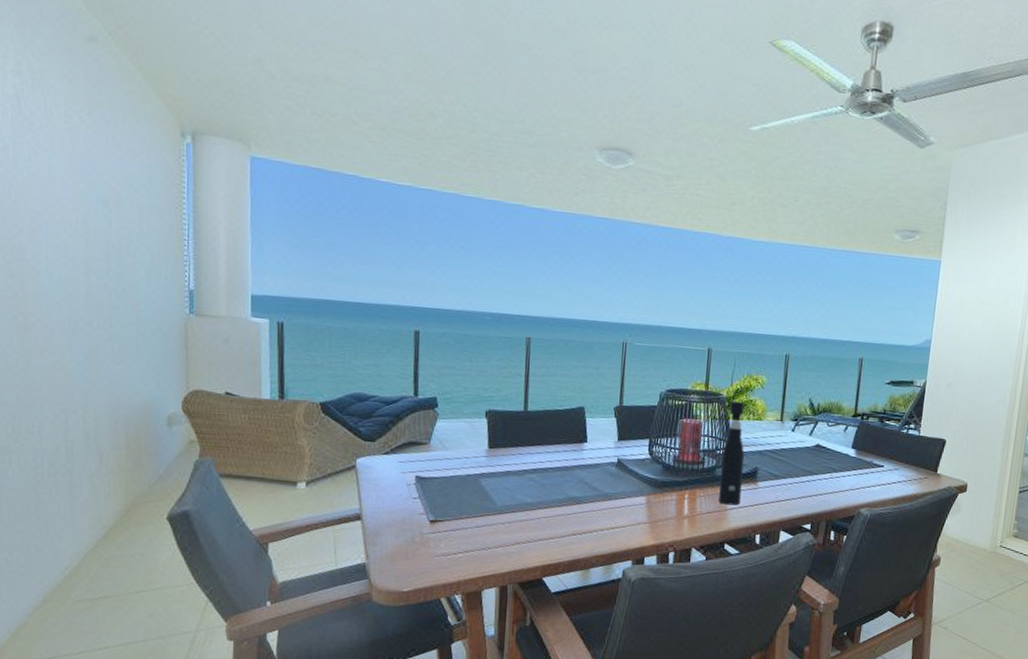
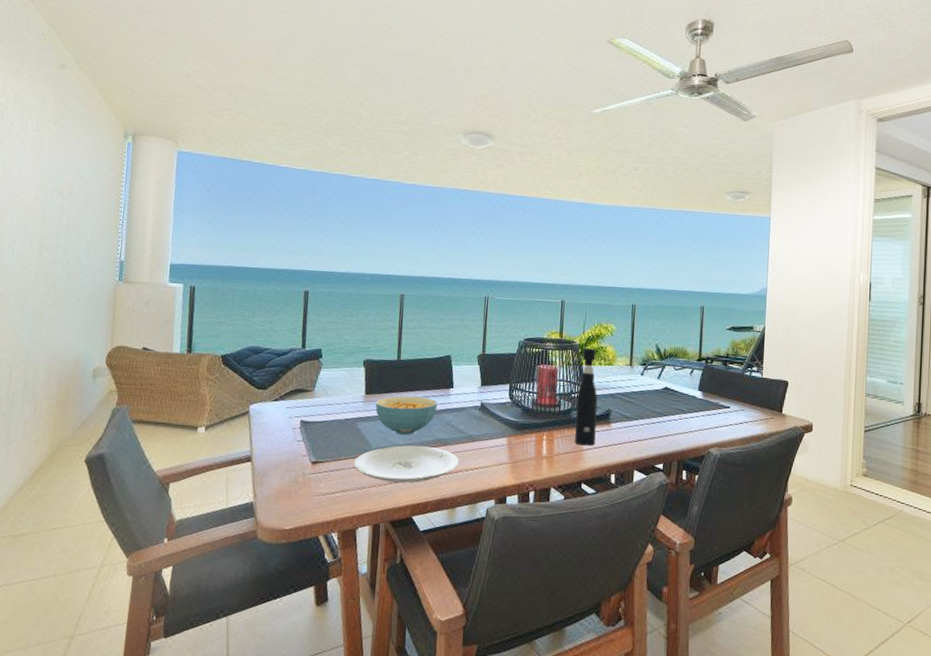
plate: none [476,503,594,544] -> present [353,445,460,483]
cereal bowl: none [500,450,570,493] -> present [375,396,438,435]

